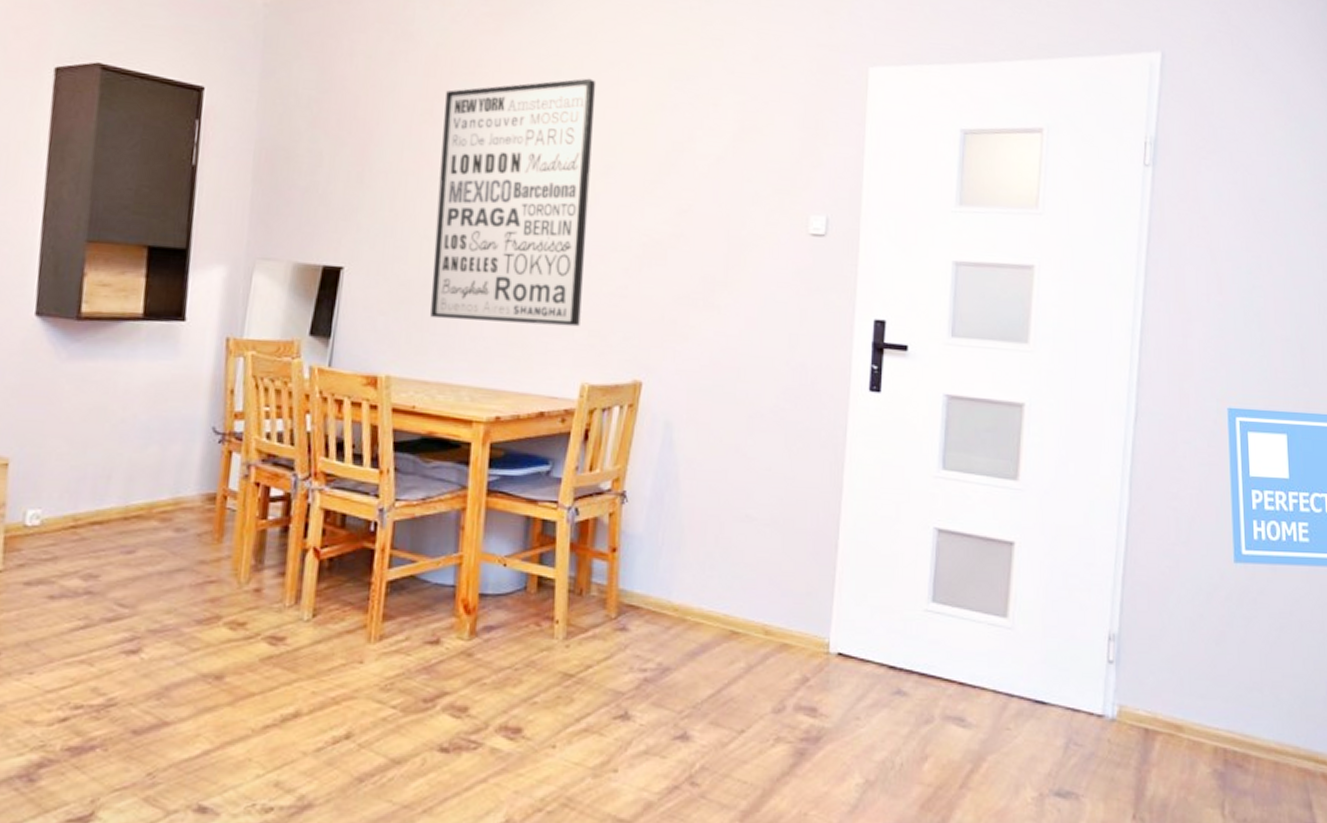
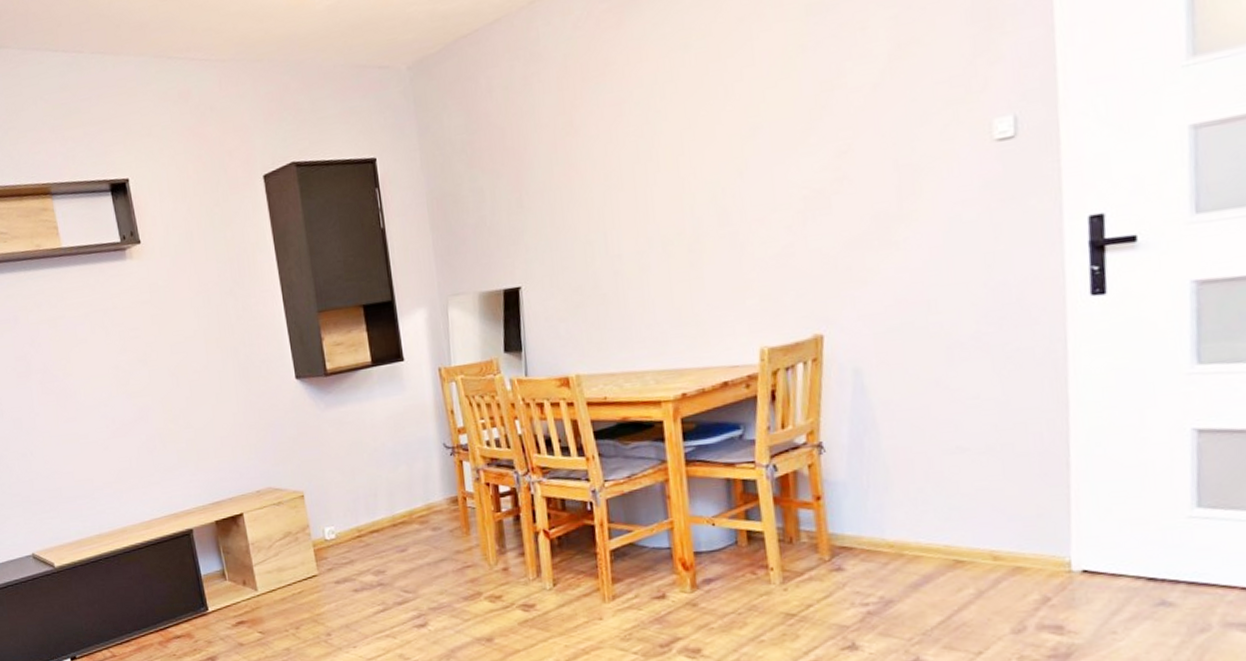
wall art: present [430,78,597,327] -> none [581,42,750,316]

